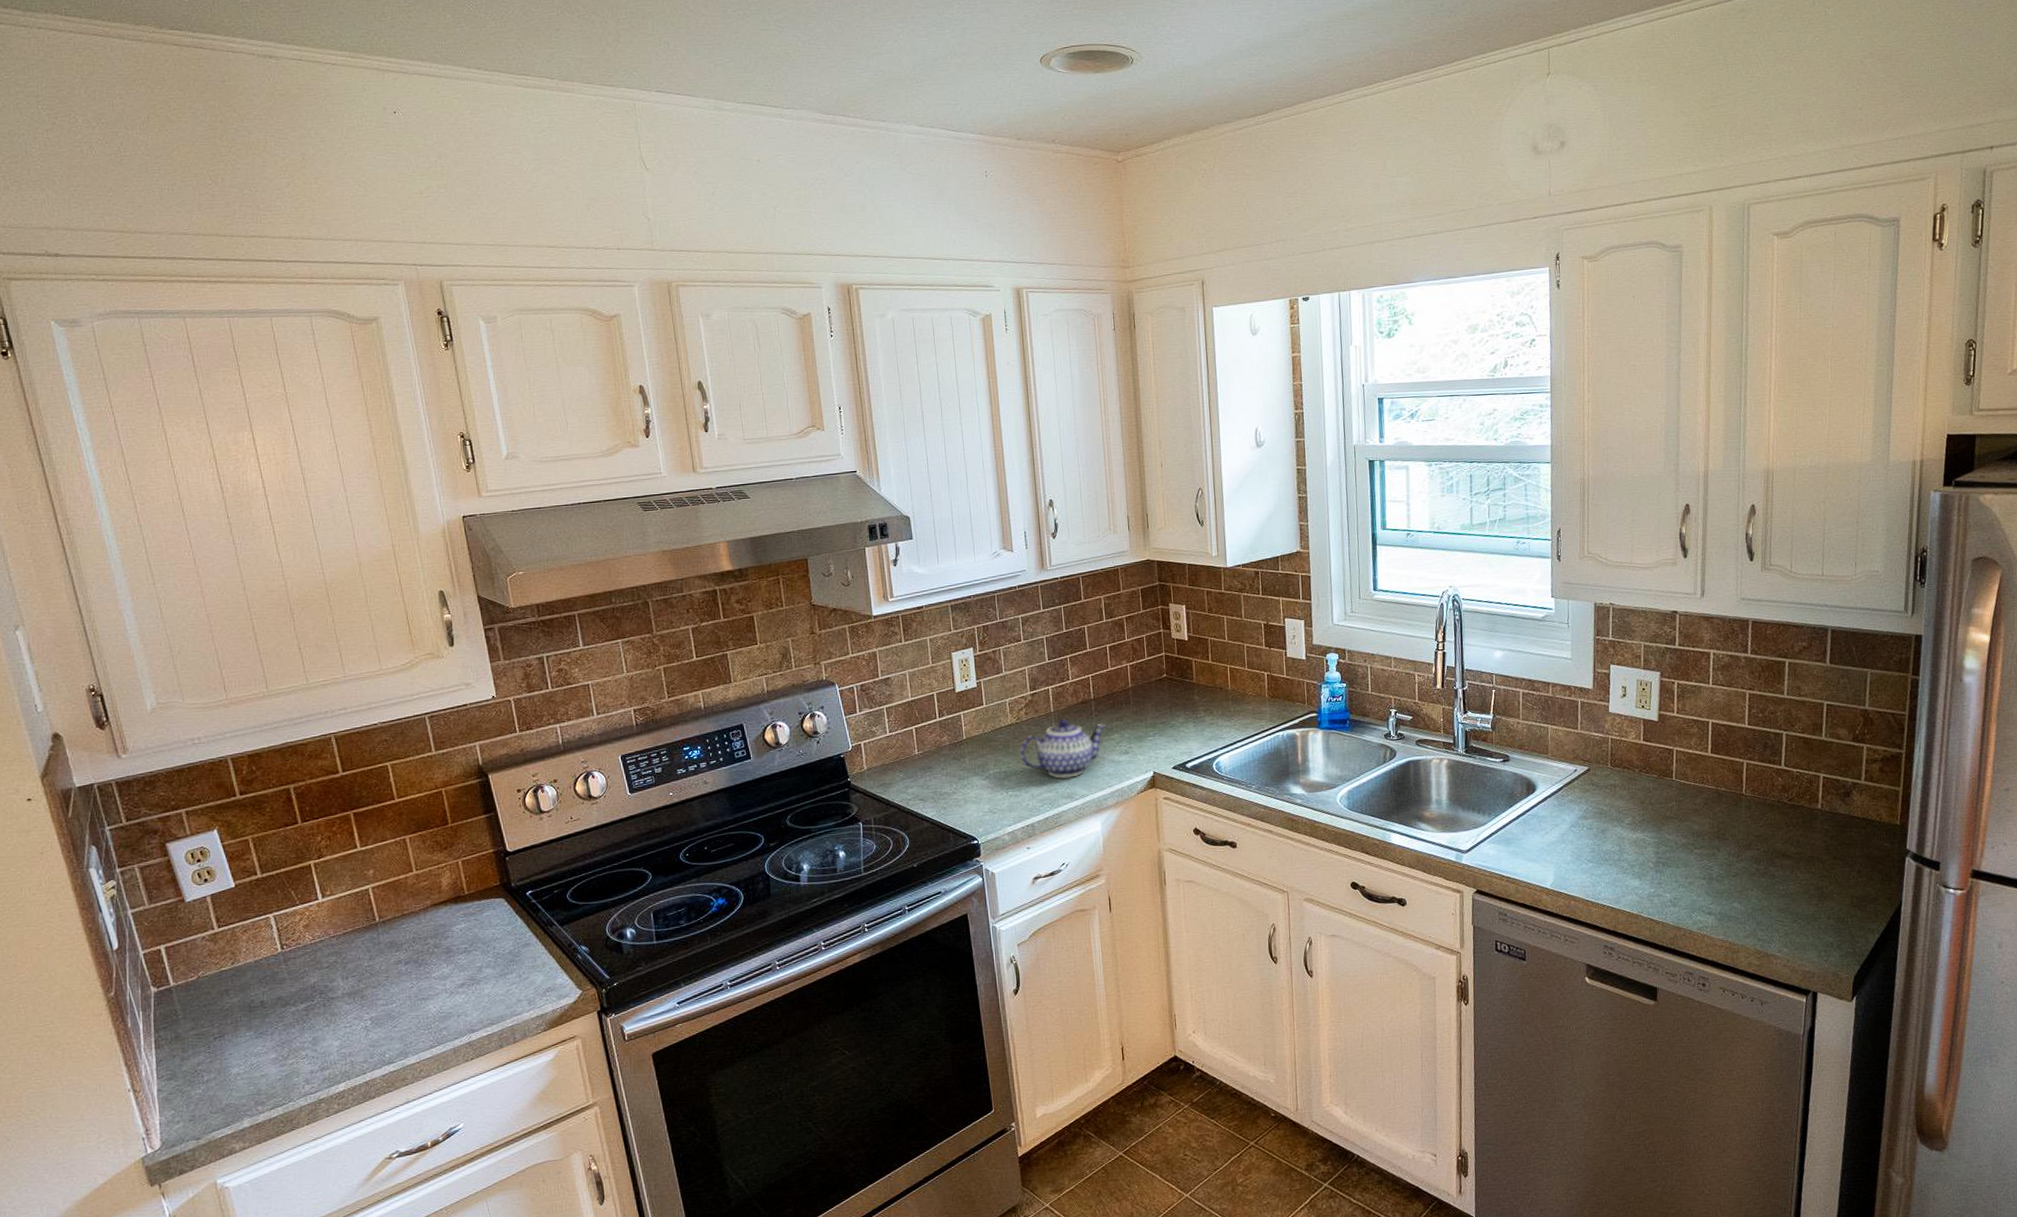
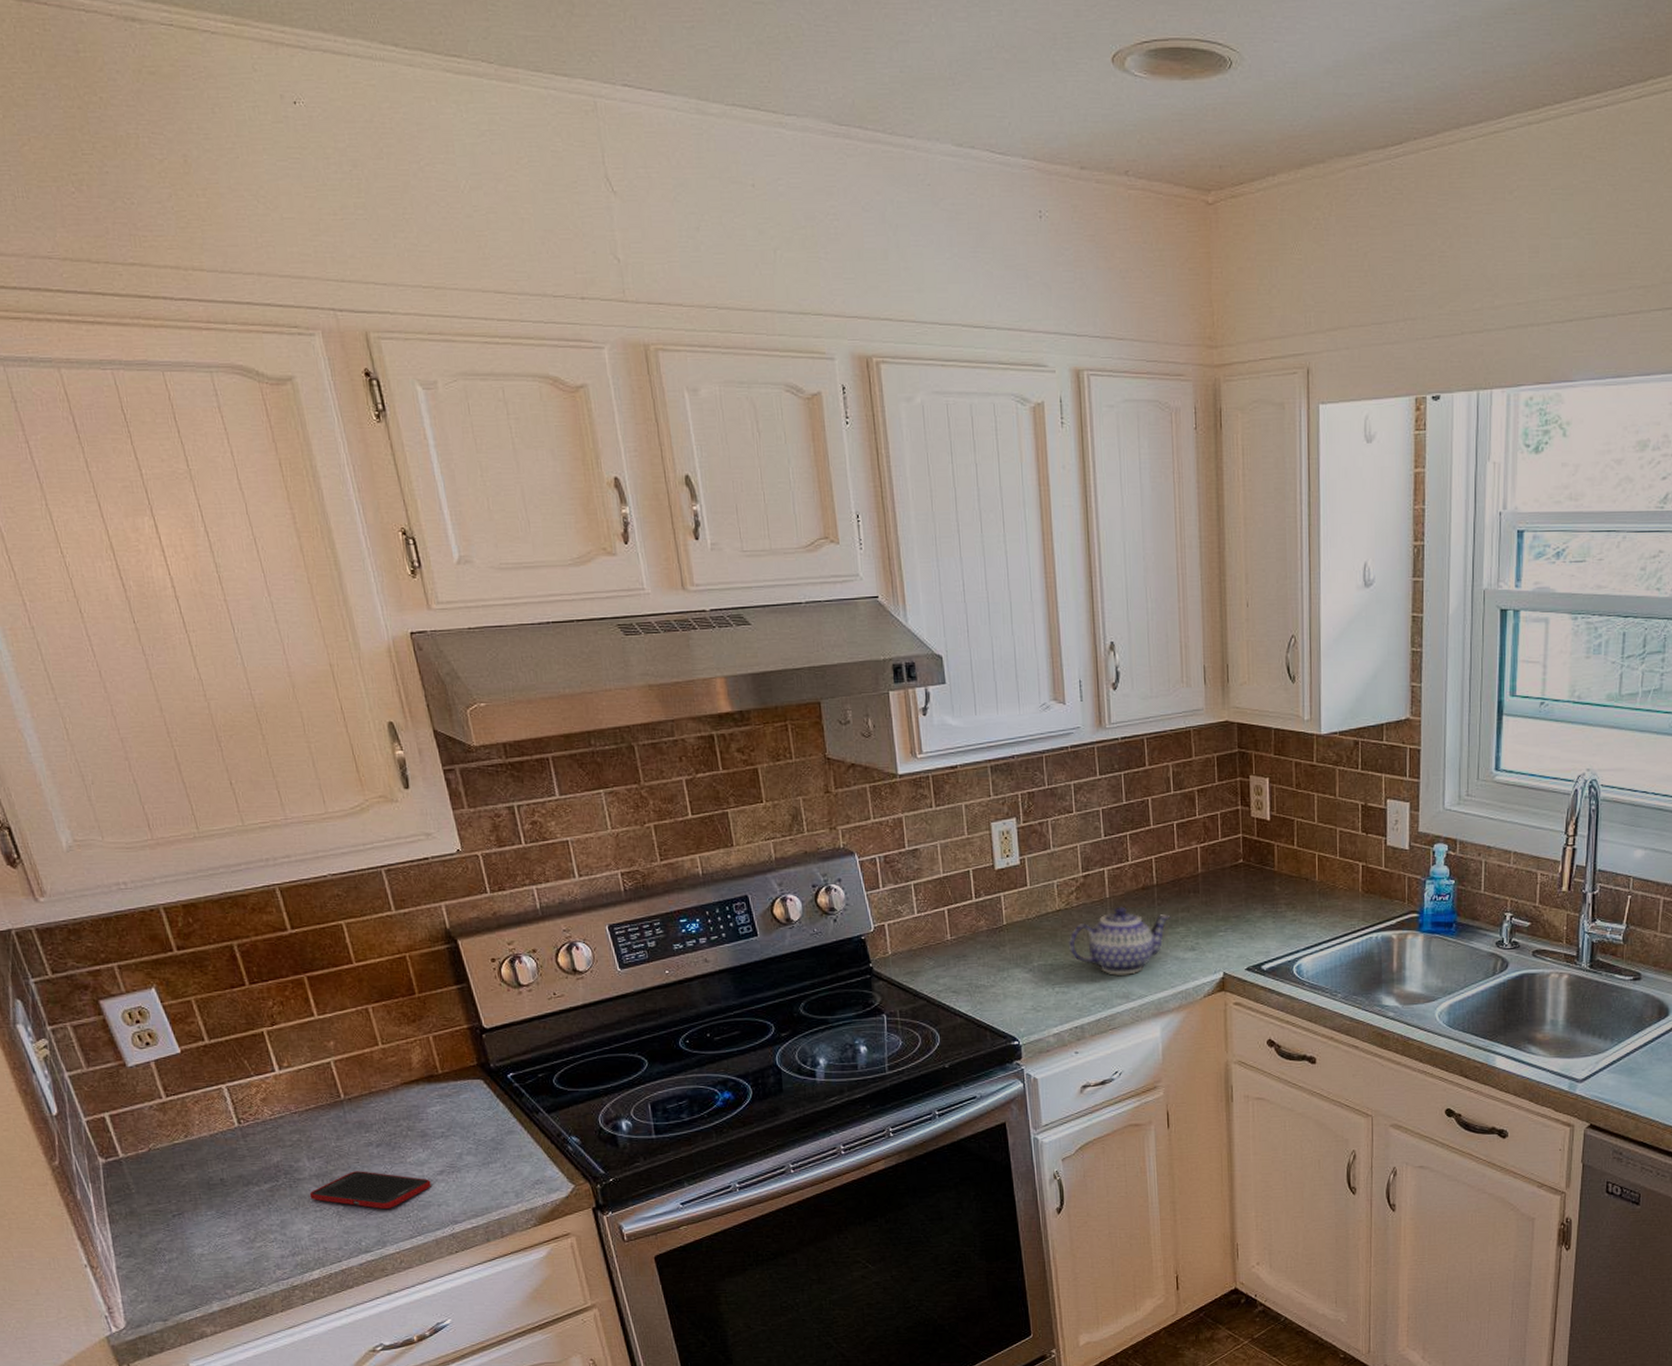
cell phone: none [341,987,452,1023] -> present [309,1171,431,1210]

